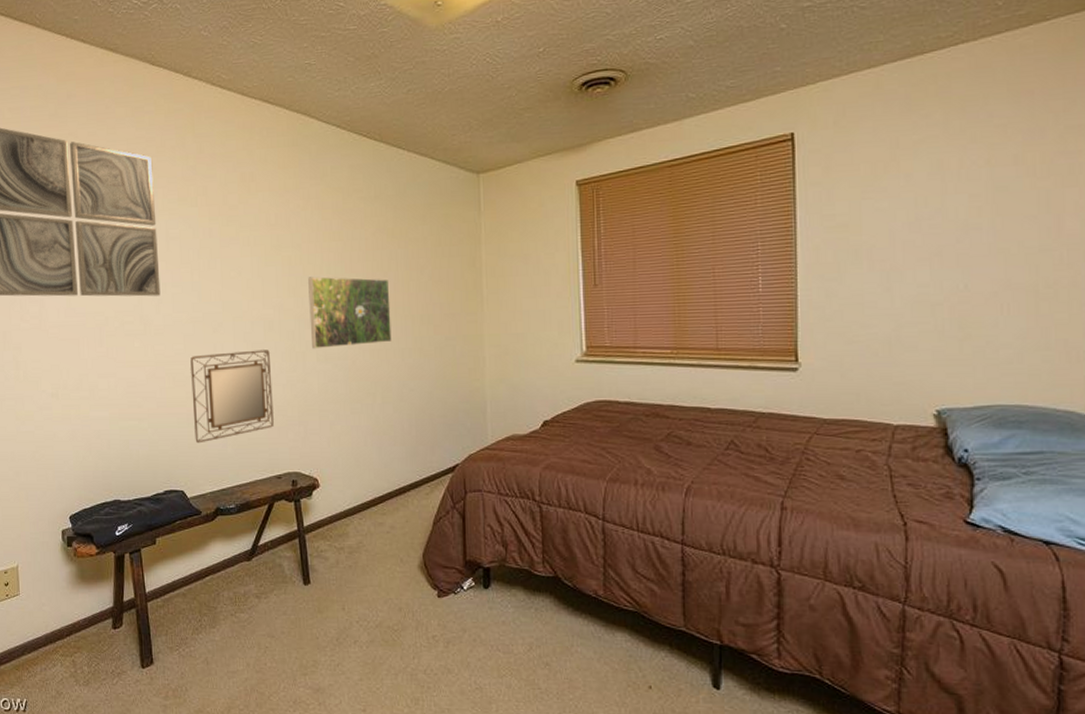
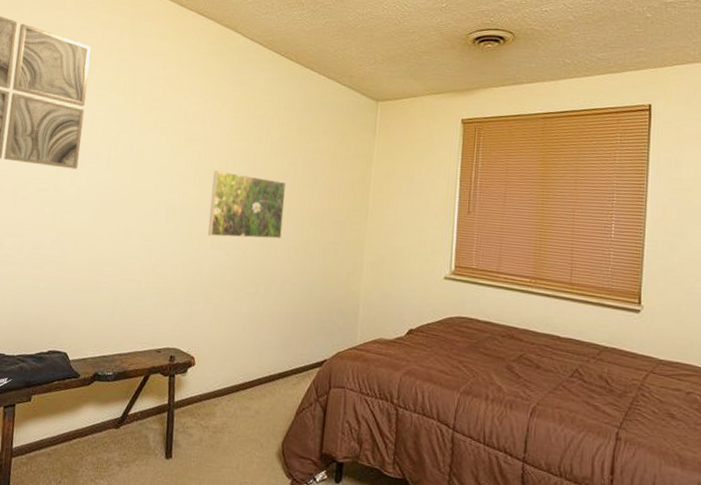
home mirror: present [190,350,274,444] -> none [86,227,169,310]

